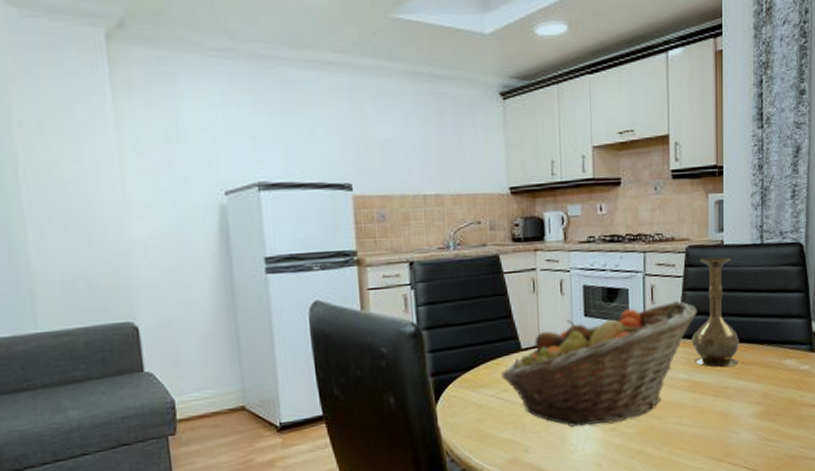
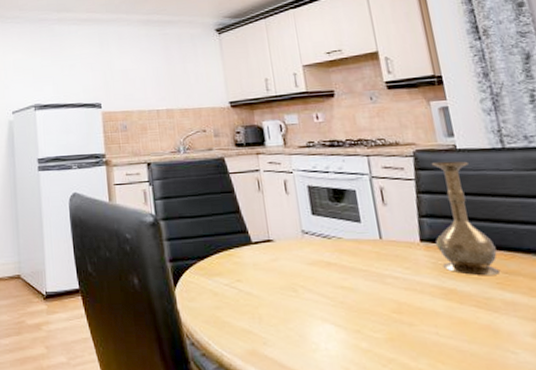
fruit basket: present [501,301,697,427] -> none [234,203,438,325]

